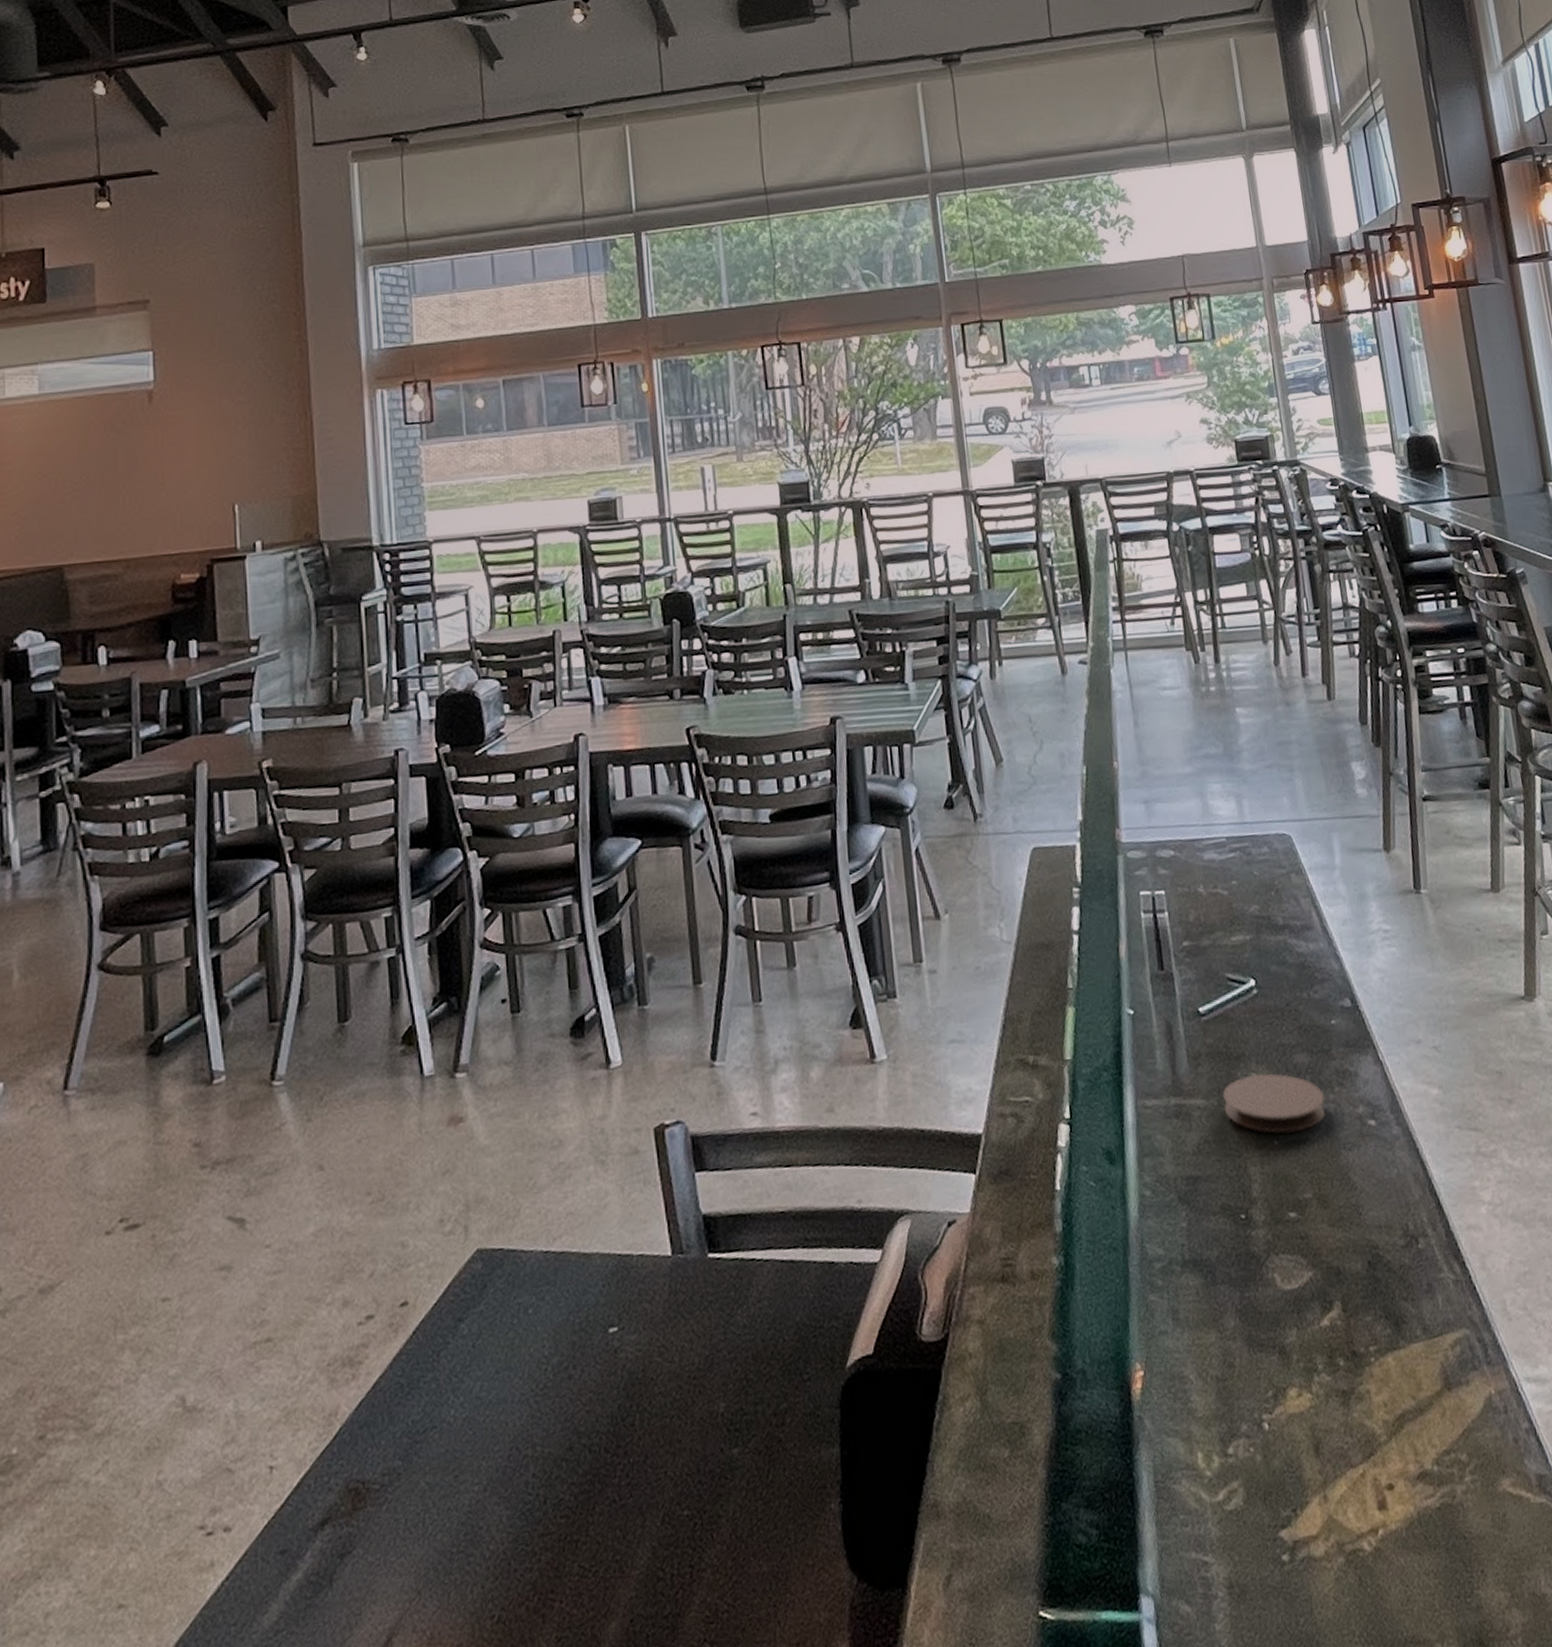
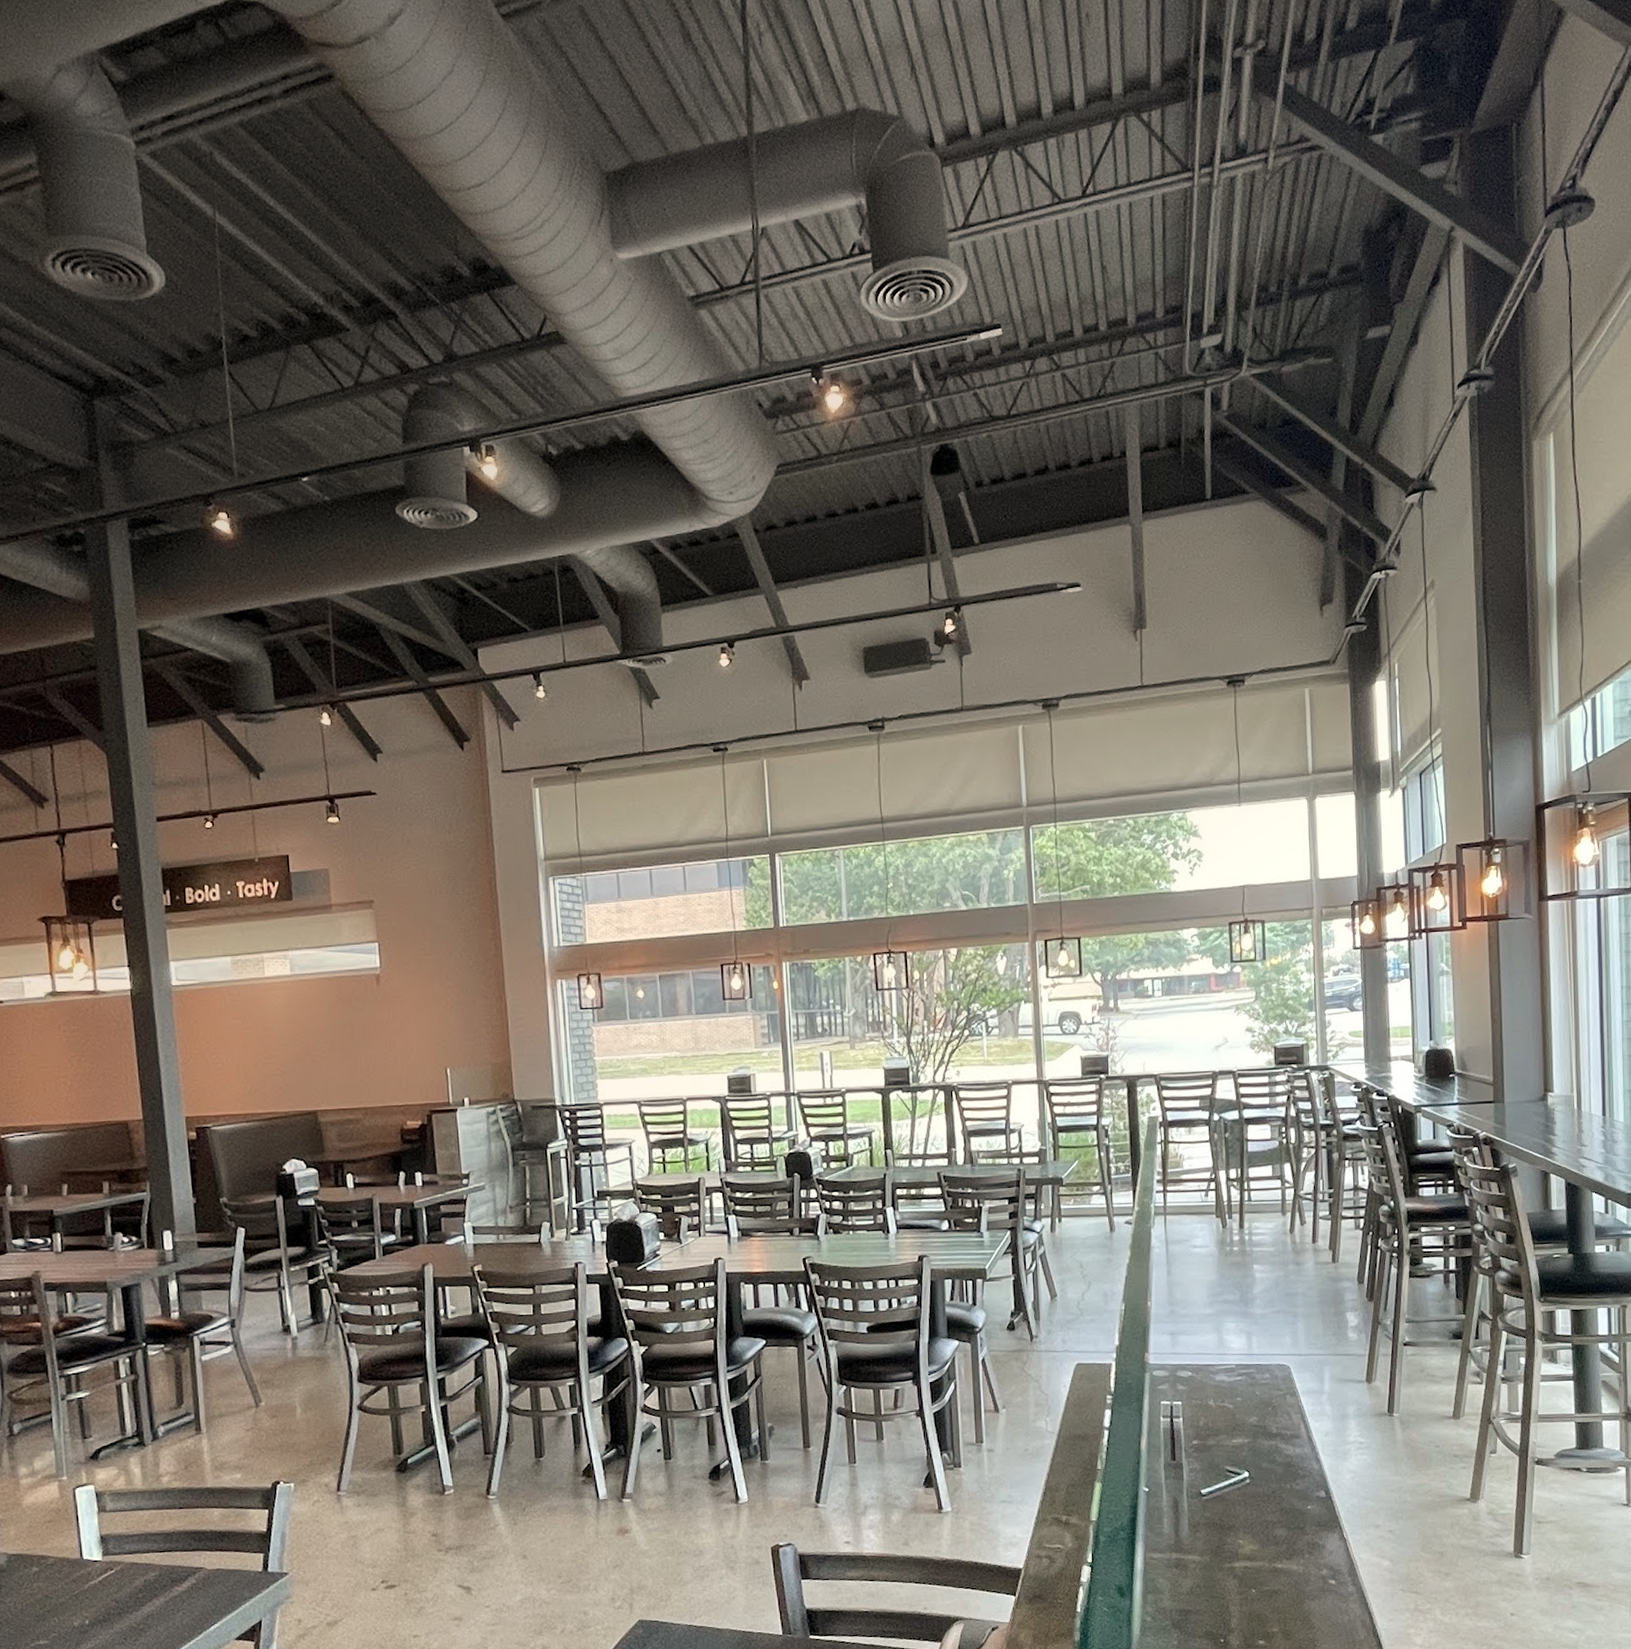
coaster: present [1222,1073,1326,1134] -> none [1214,1541,1296,1585]

